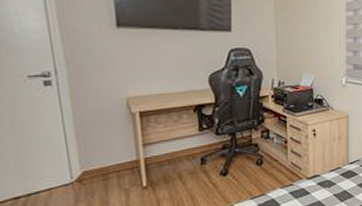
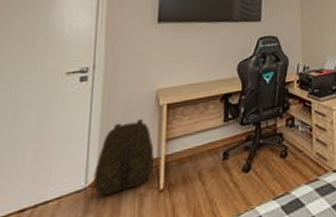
backpack: none [77,124,135,189] -> present [94,118,154,196]

